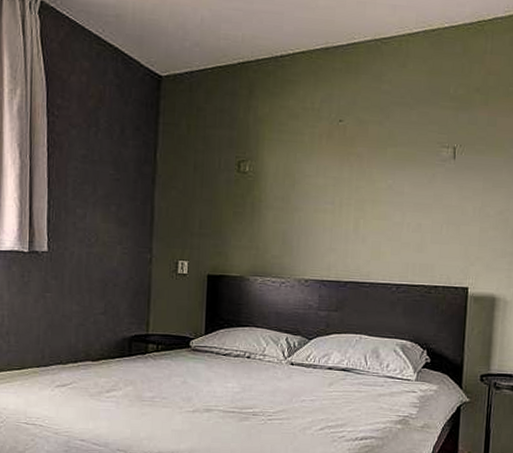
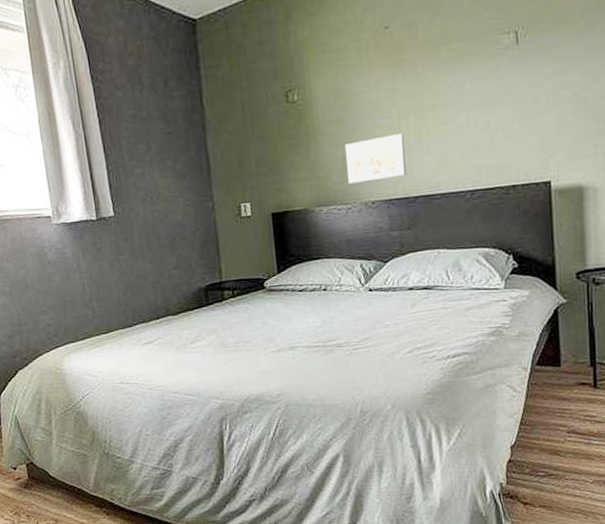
wall art: none [285,220,343,261] -> present [344,133,407,184]

